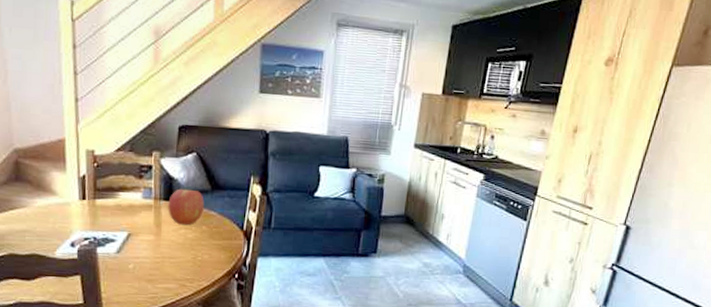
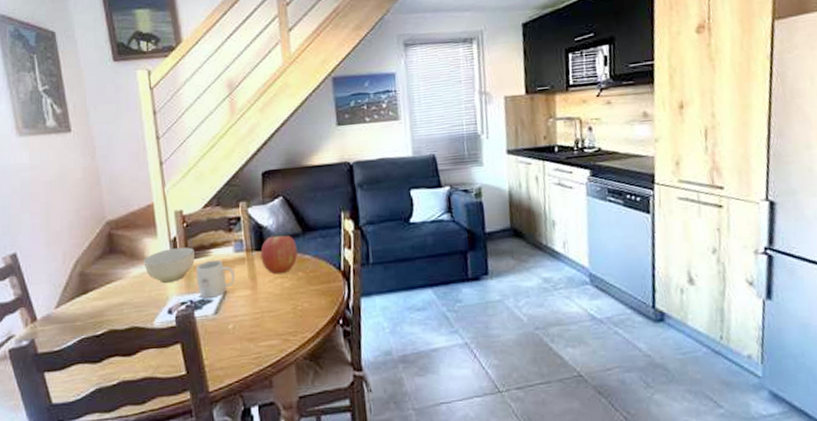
bowl: none [50,185,103,217] -> present [143,247,195,283]
mug: none [101,202,140,238] -> present [195,259,235,298]

